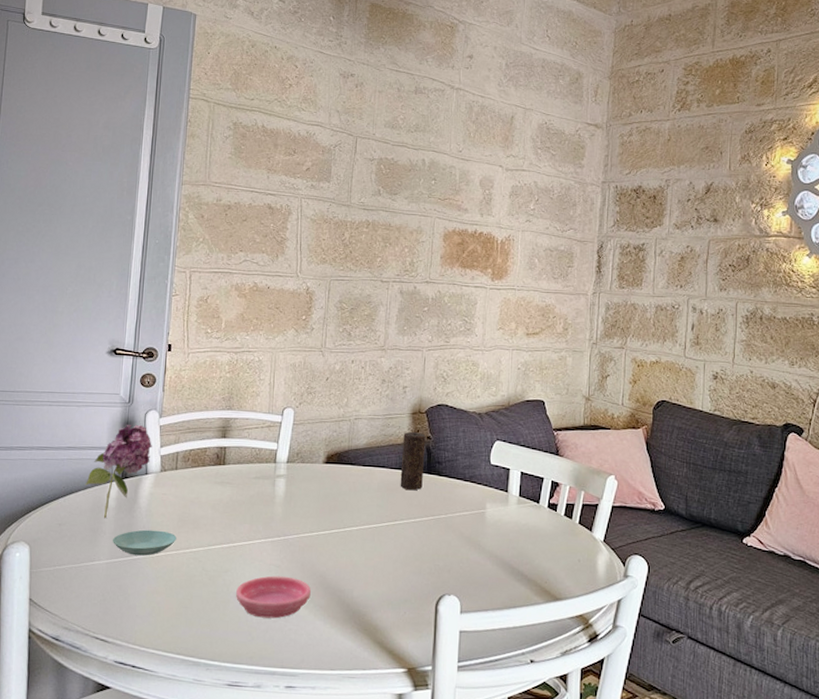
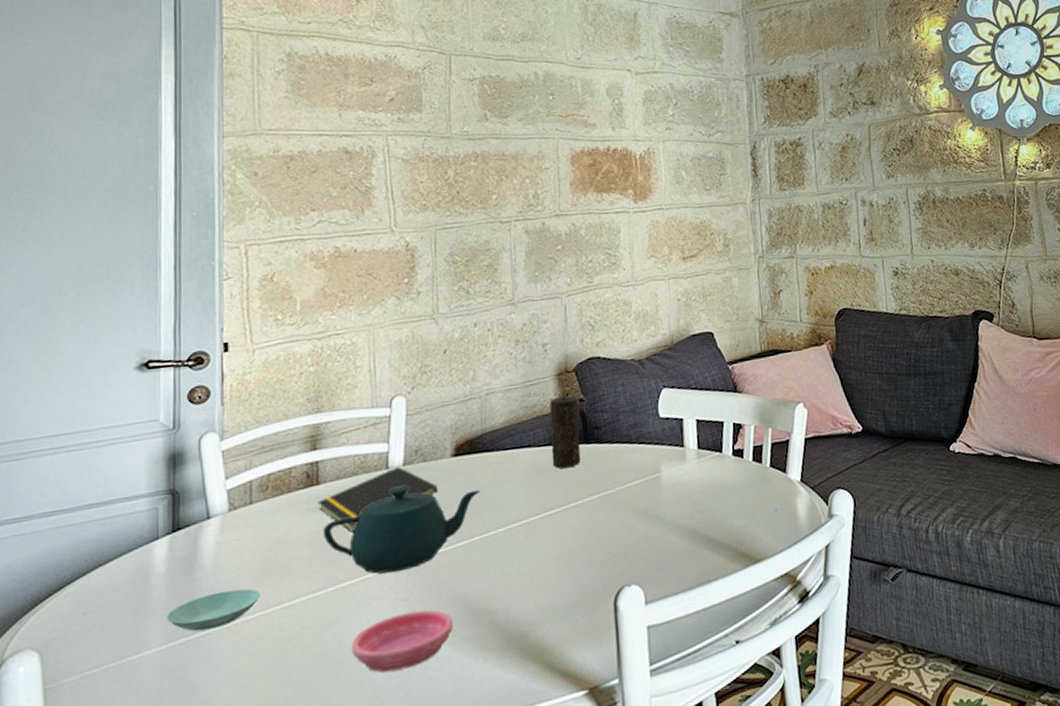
flower: present [84,425,152,519] -> none [117,455,213,591]
notepad: none [223,462,311,506] -> present [318,466,439,532]
teapot: none [224,478,343,544] -> present [322,485,481,574]

